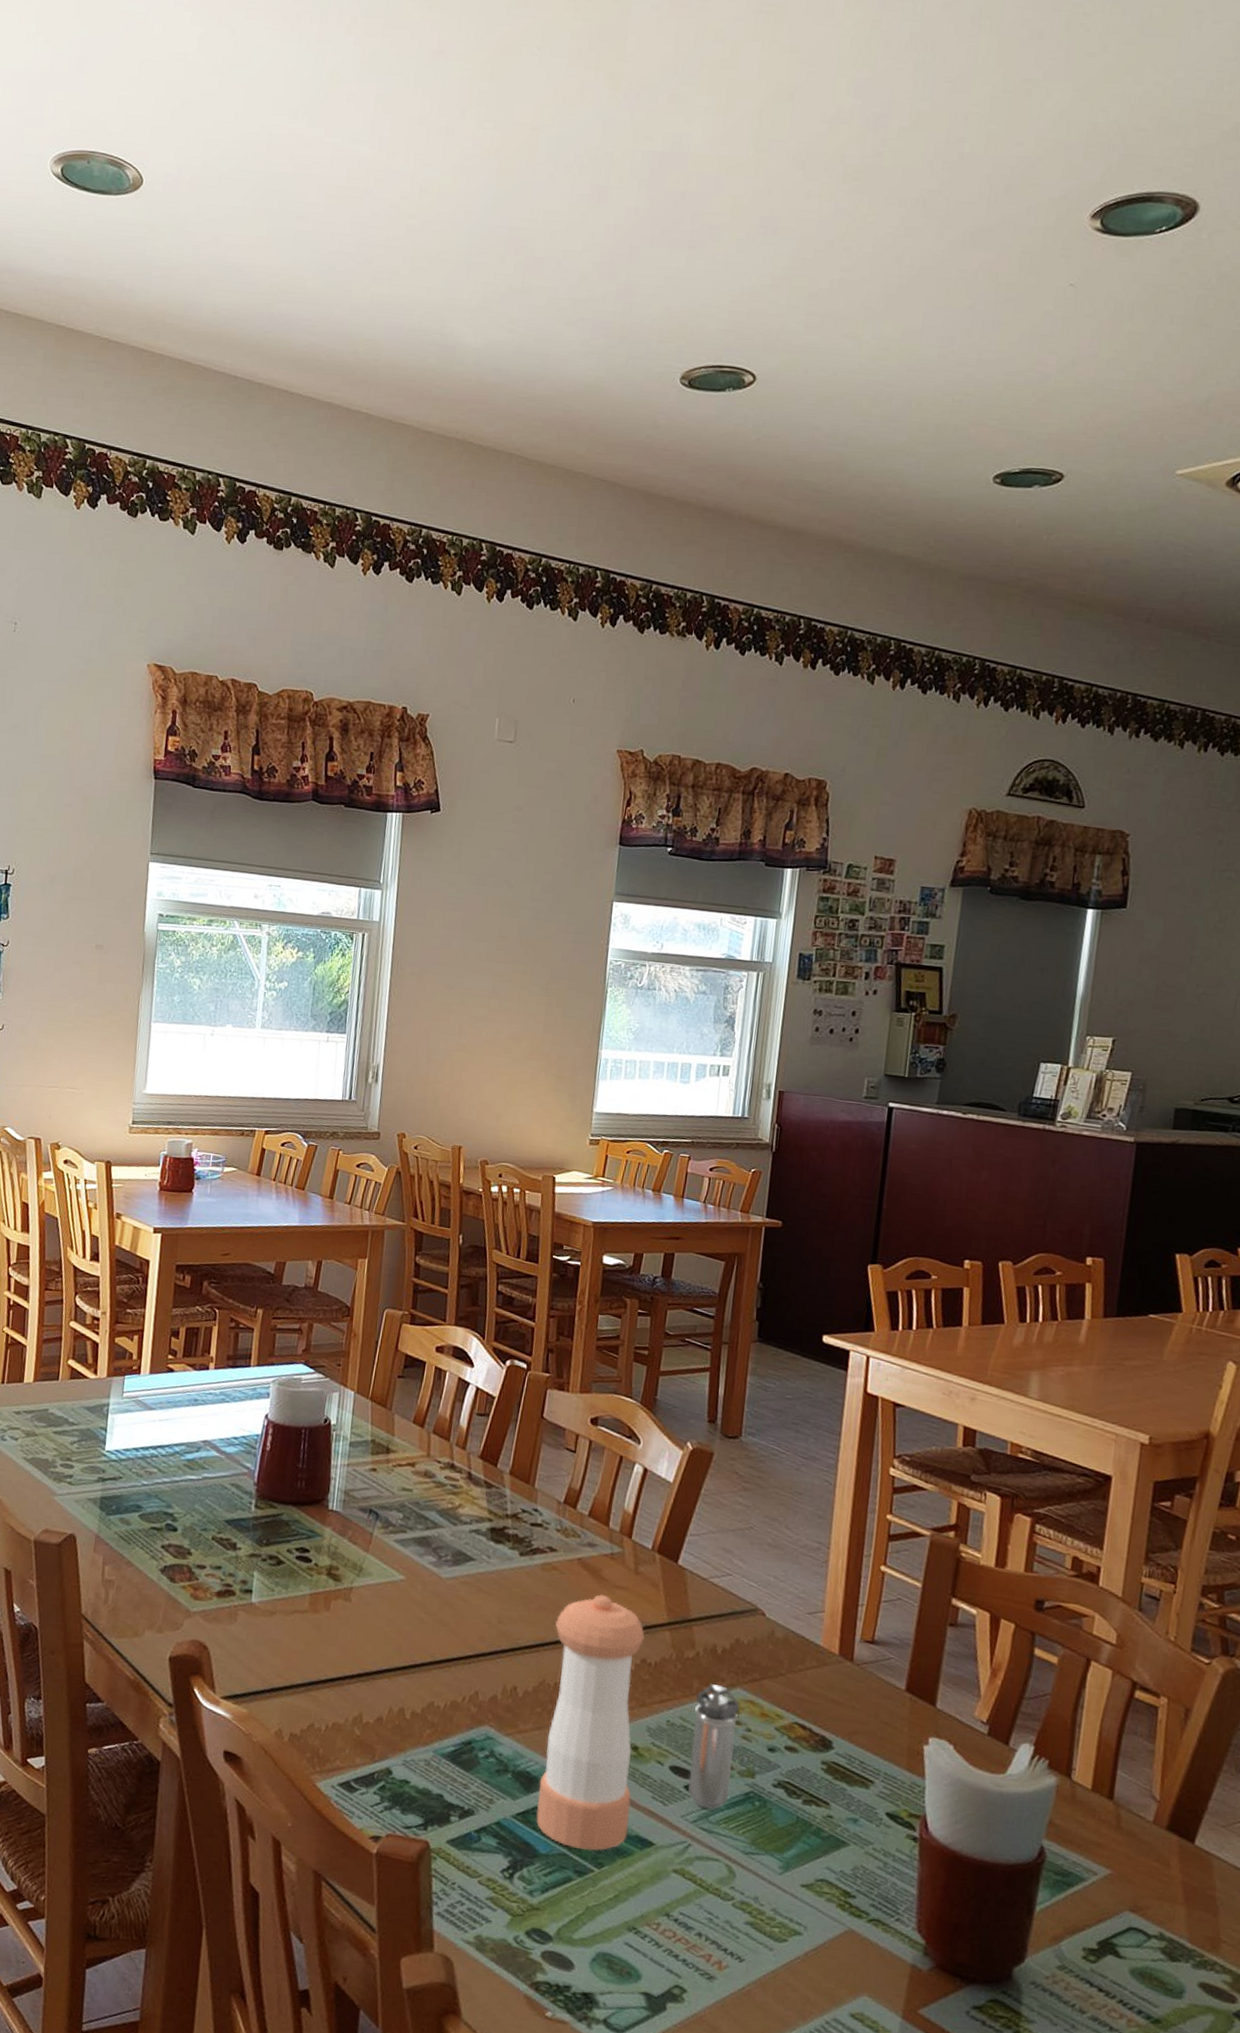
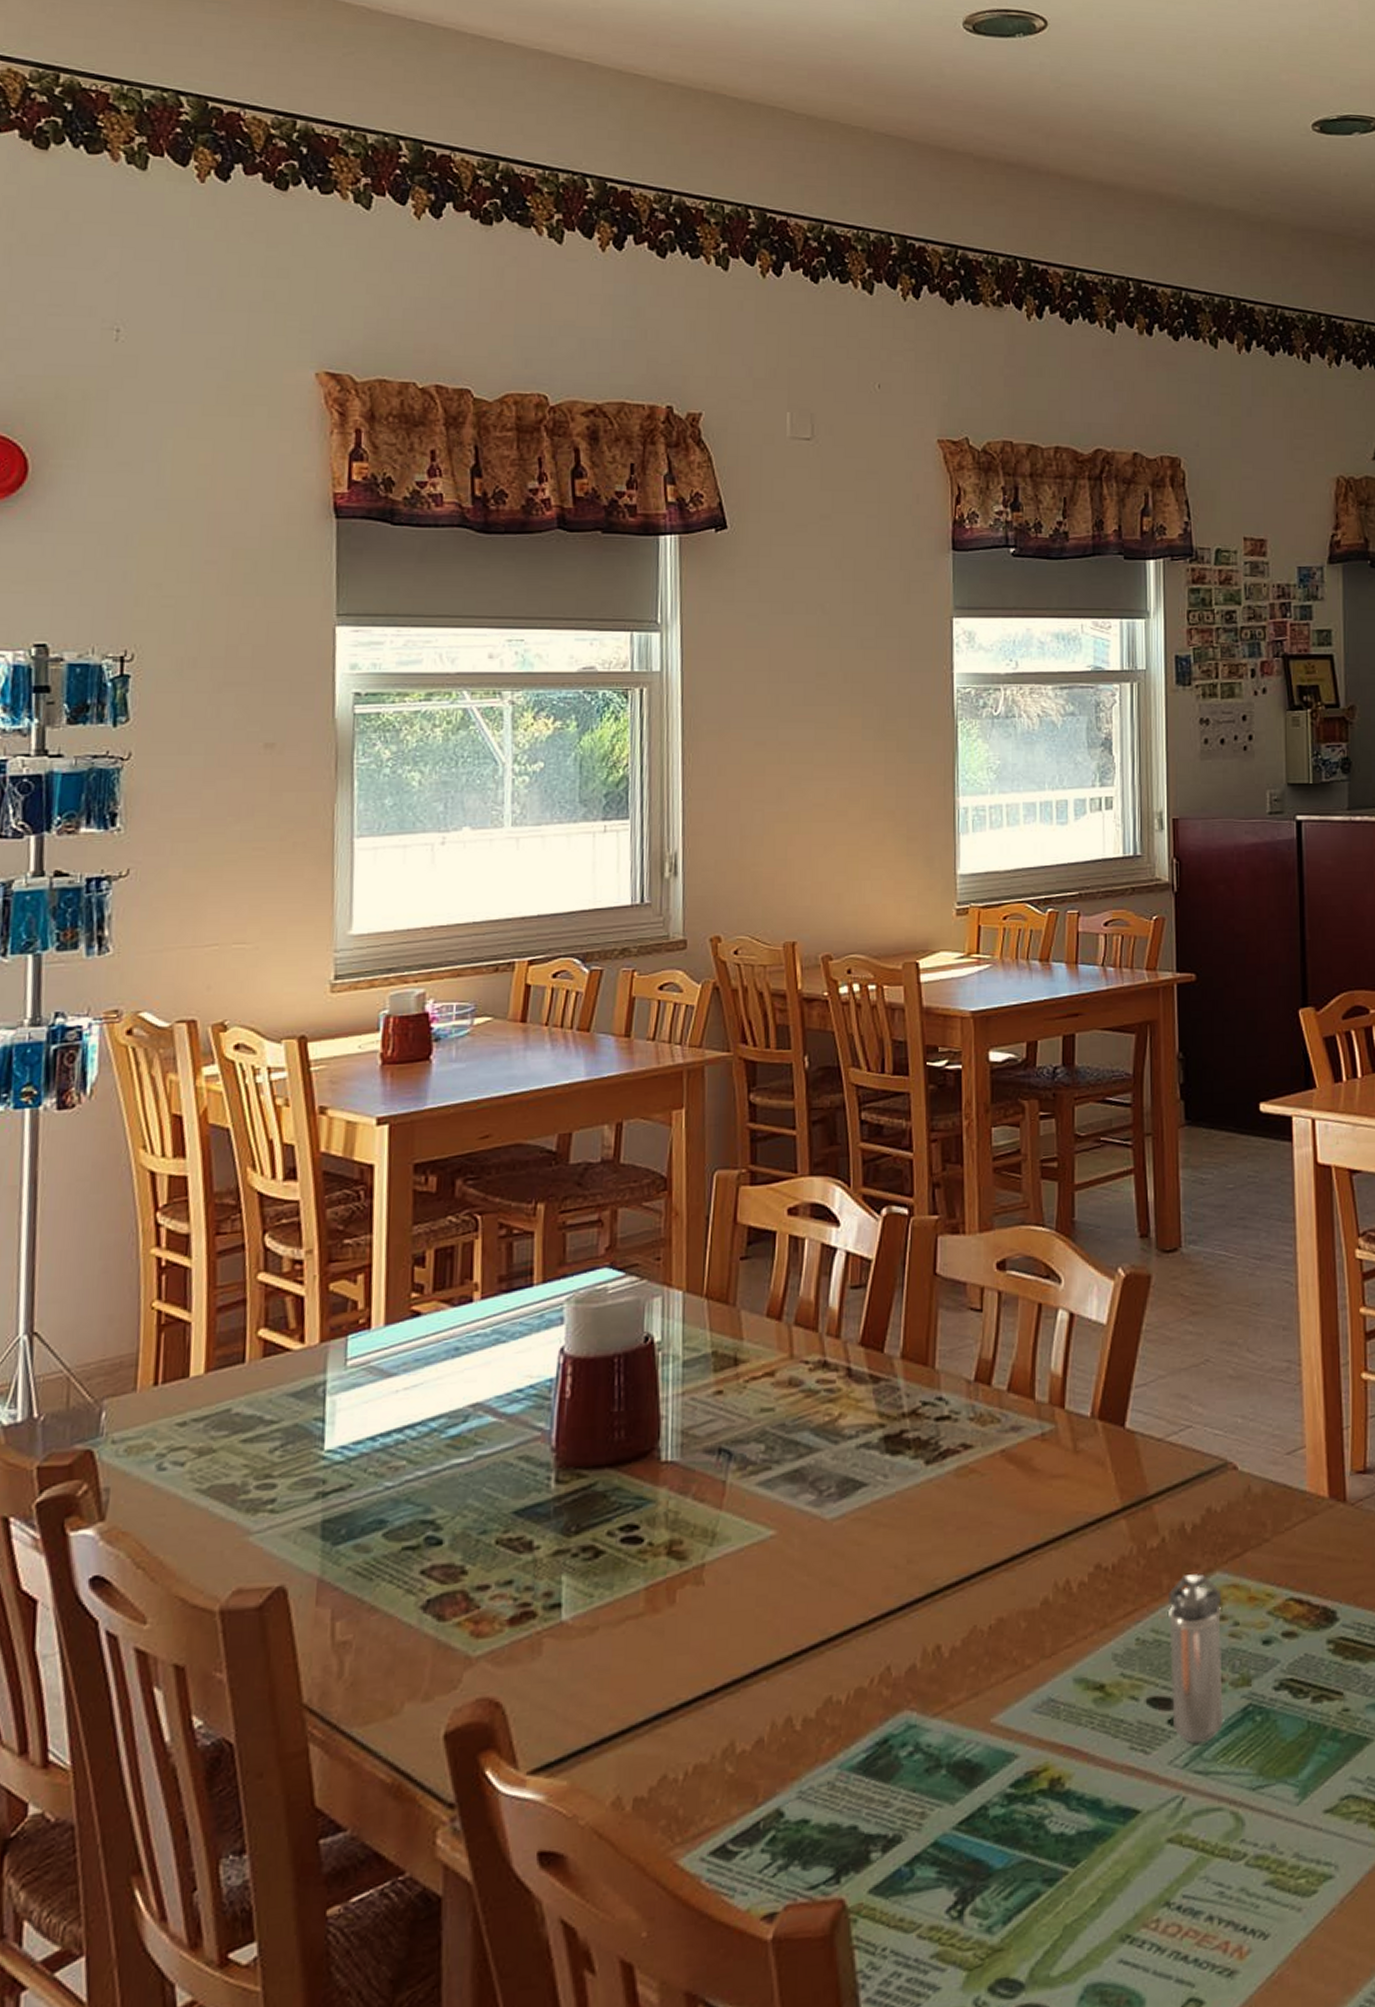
pepper shaker: present [536,1594,645,1851] -> none [982,1490,1105,1849]

